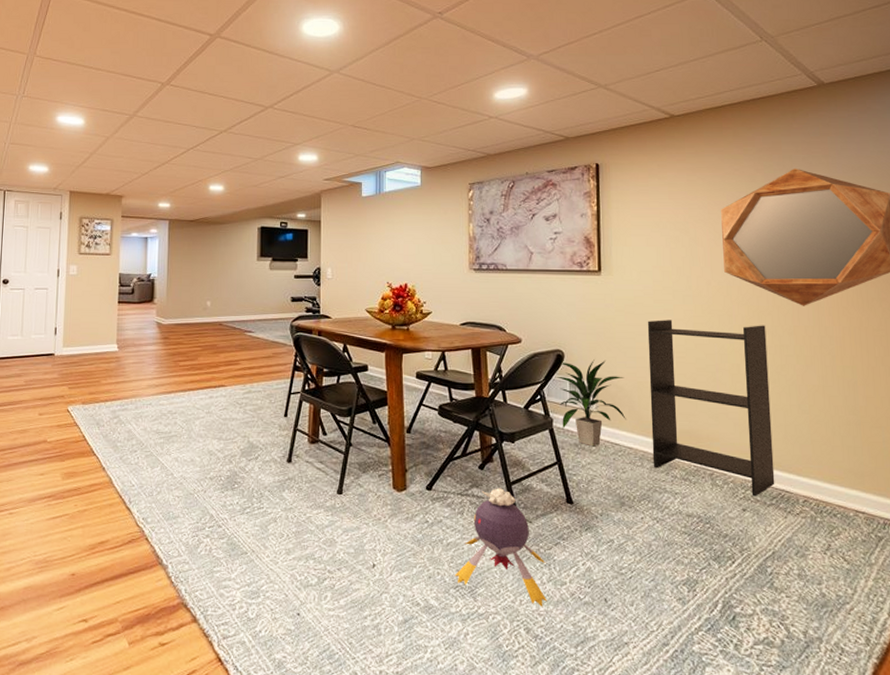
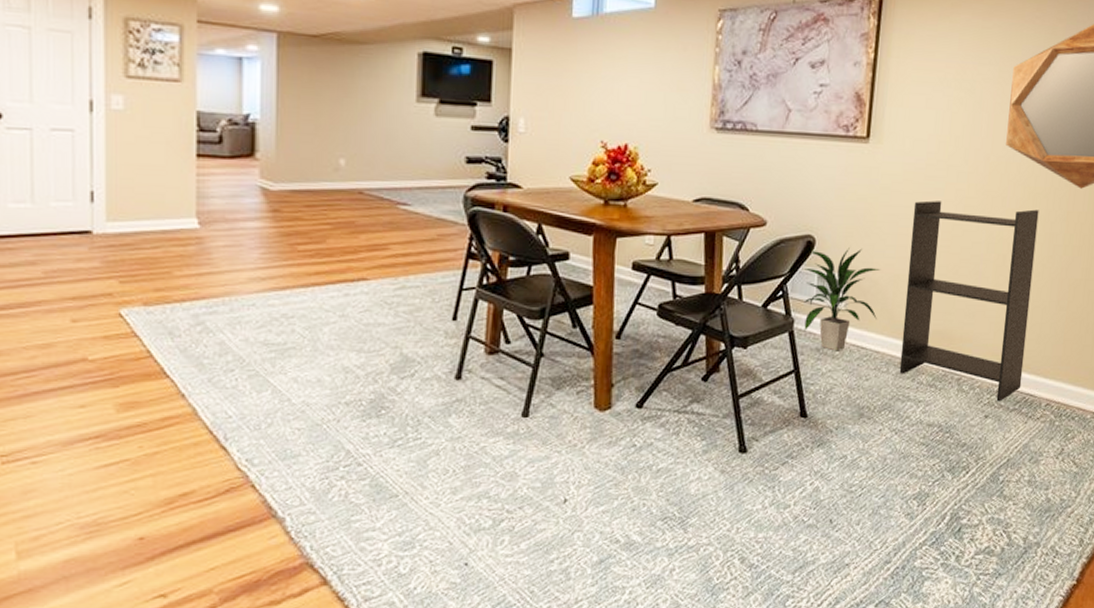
plush toy: present [454,488,547,607] -> none [663,402,771,533]

